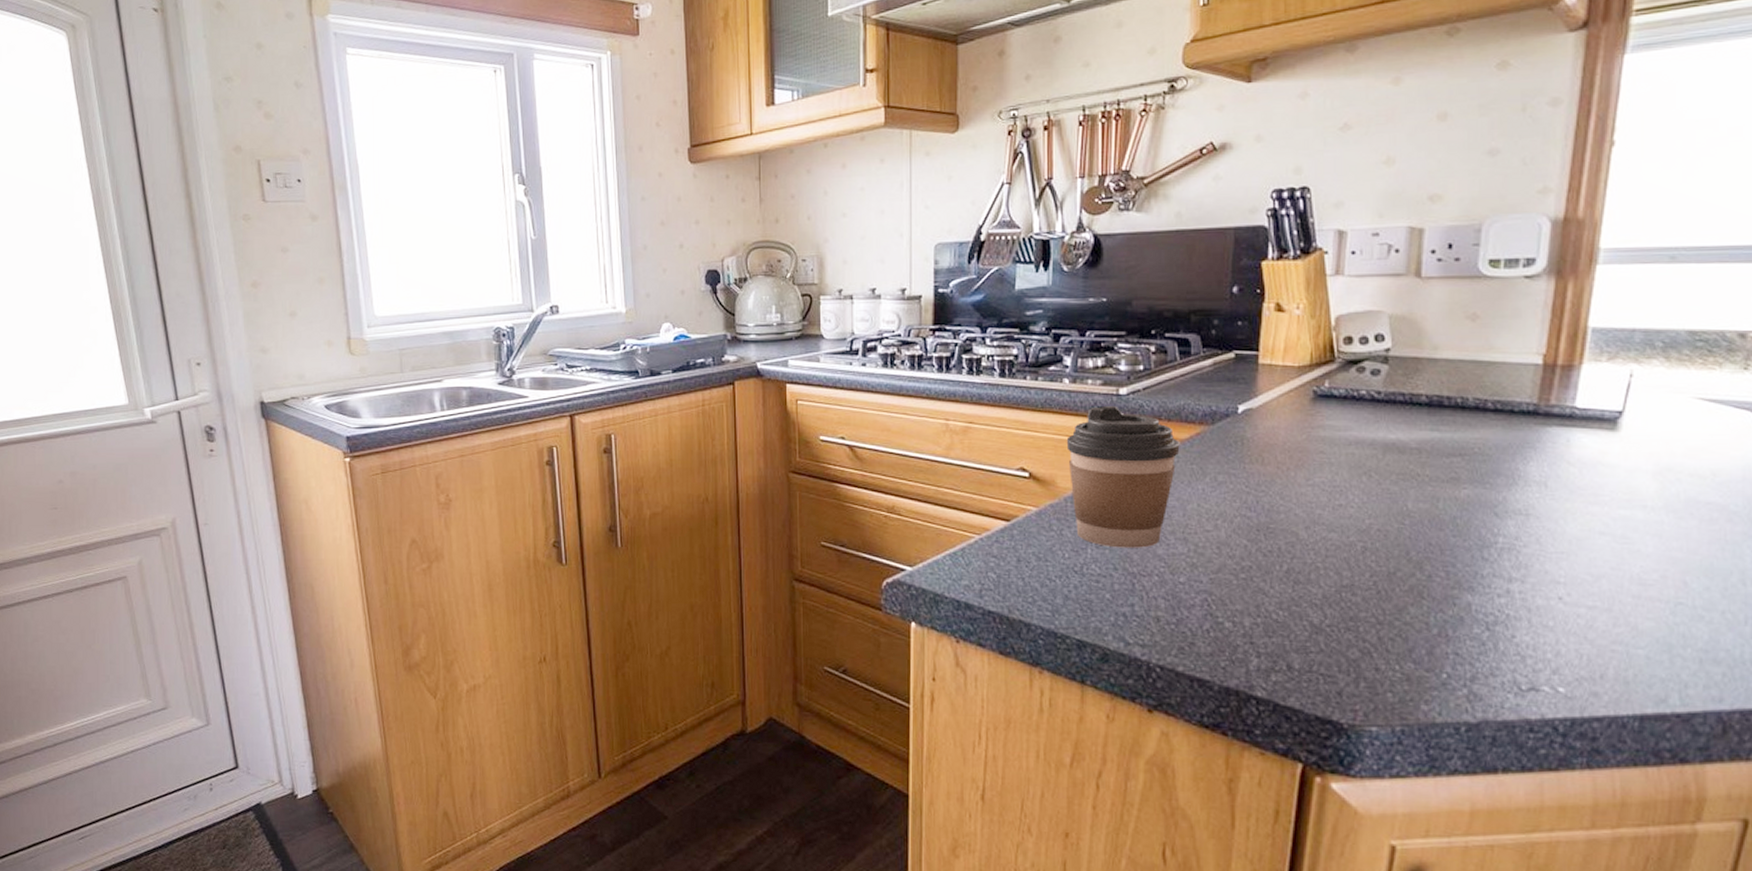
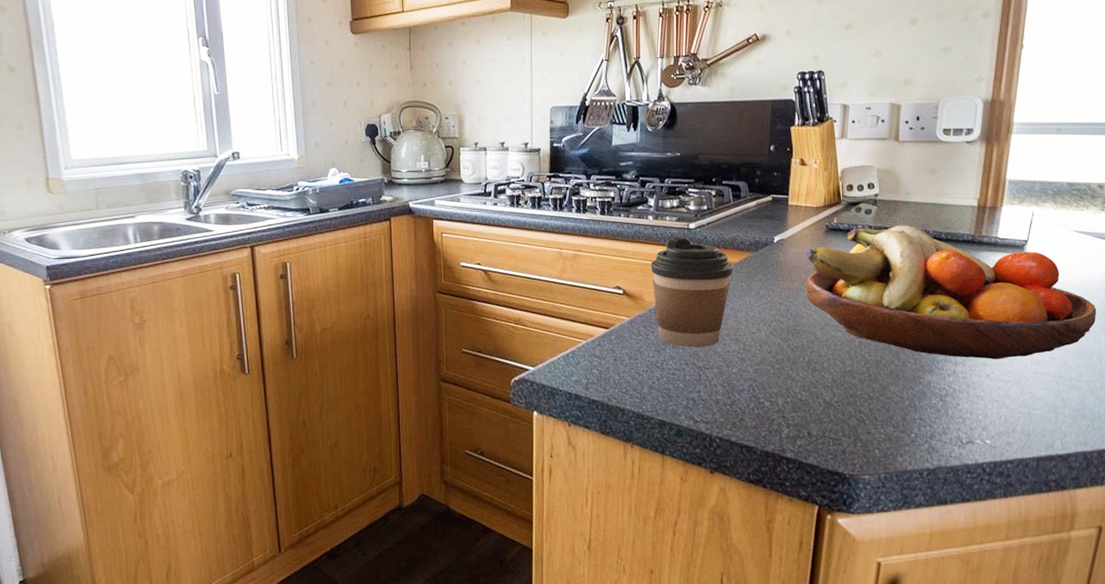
fruit bowl: none [1284,390,1737,576] -> present [806,225,1097,359]

